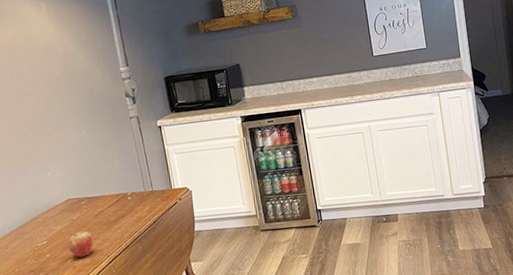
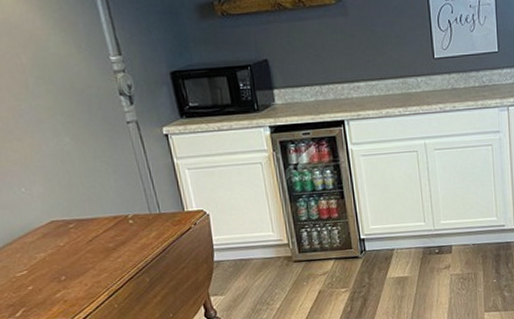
fruit: present [68,231,94,257] -> none [55,259,89,290]

